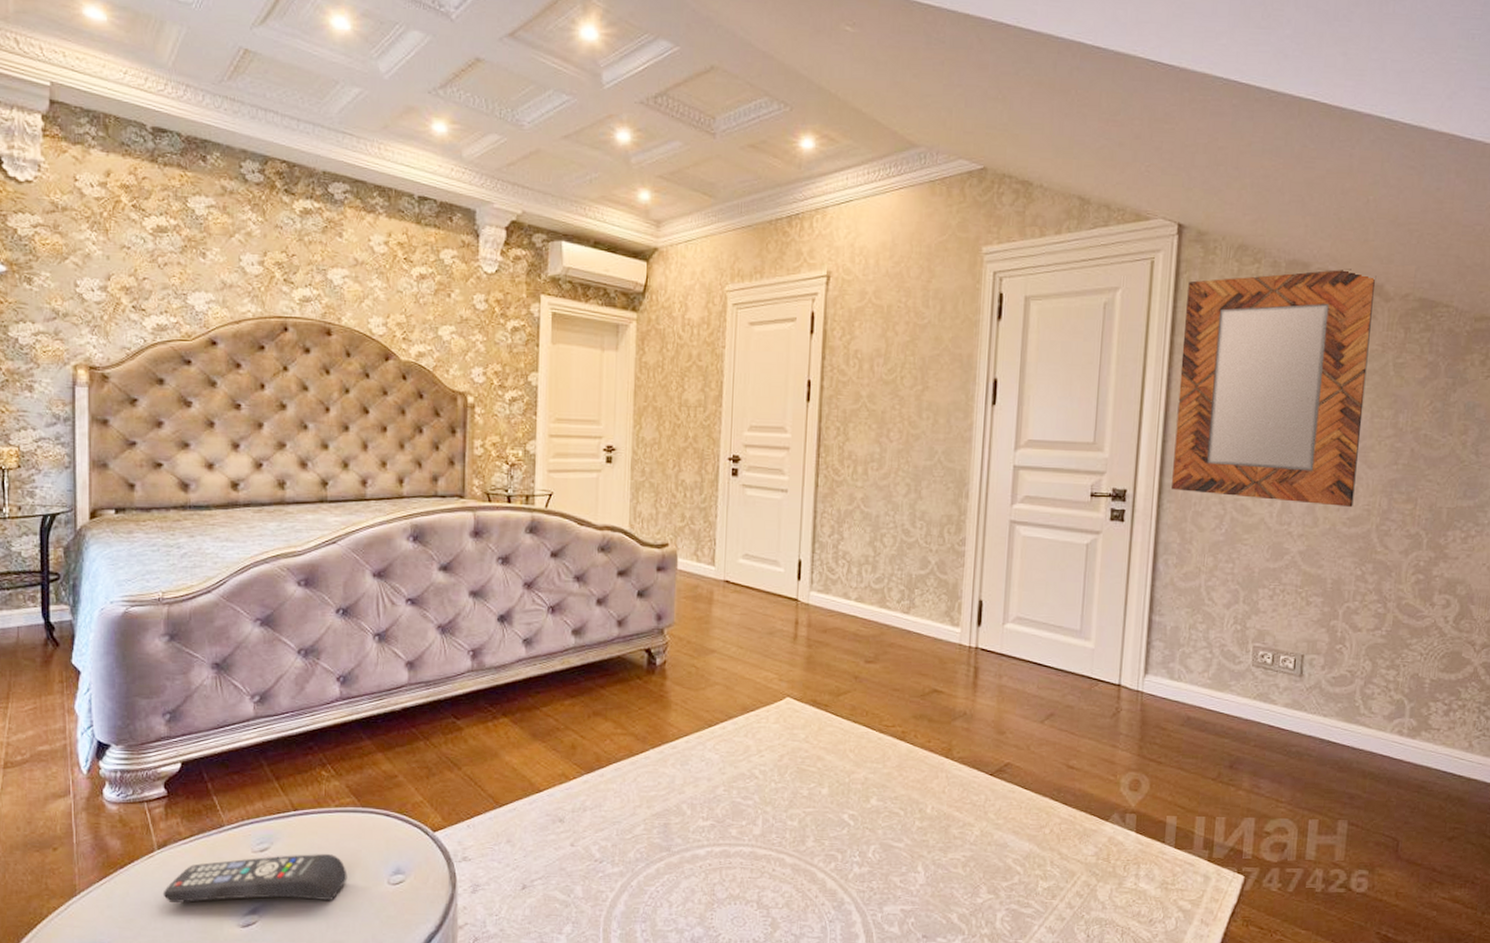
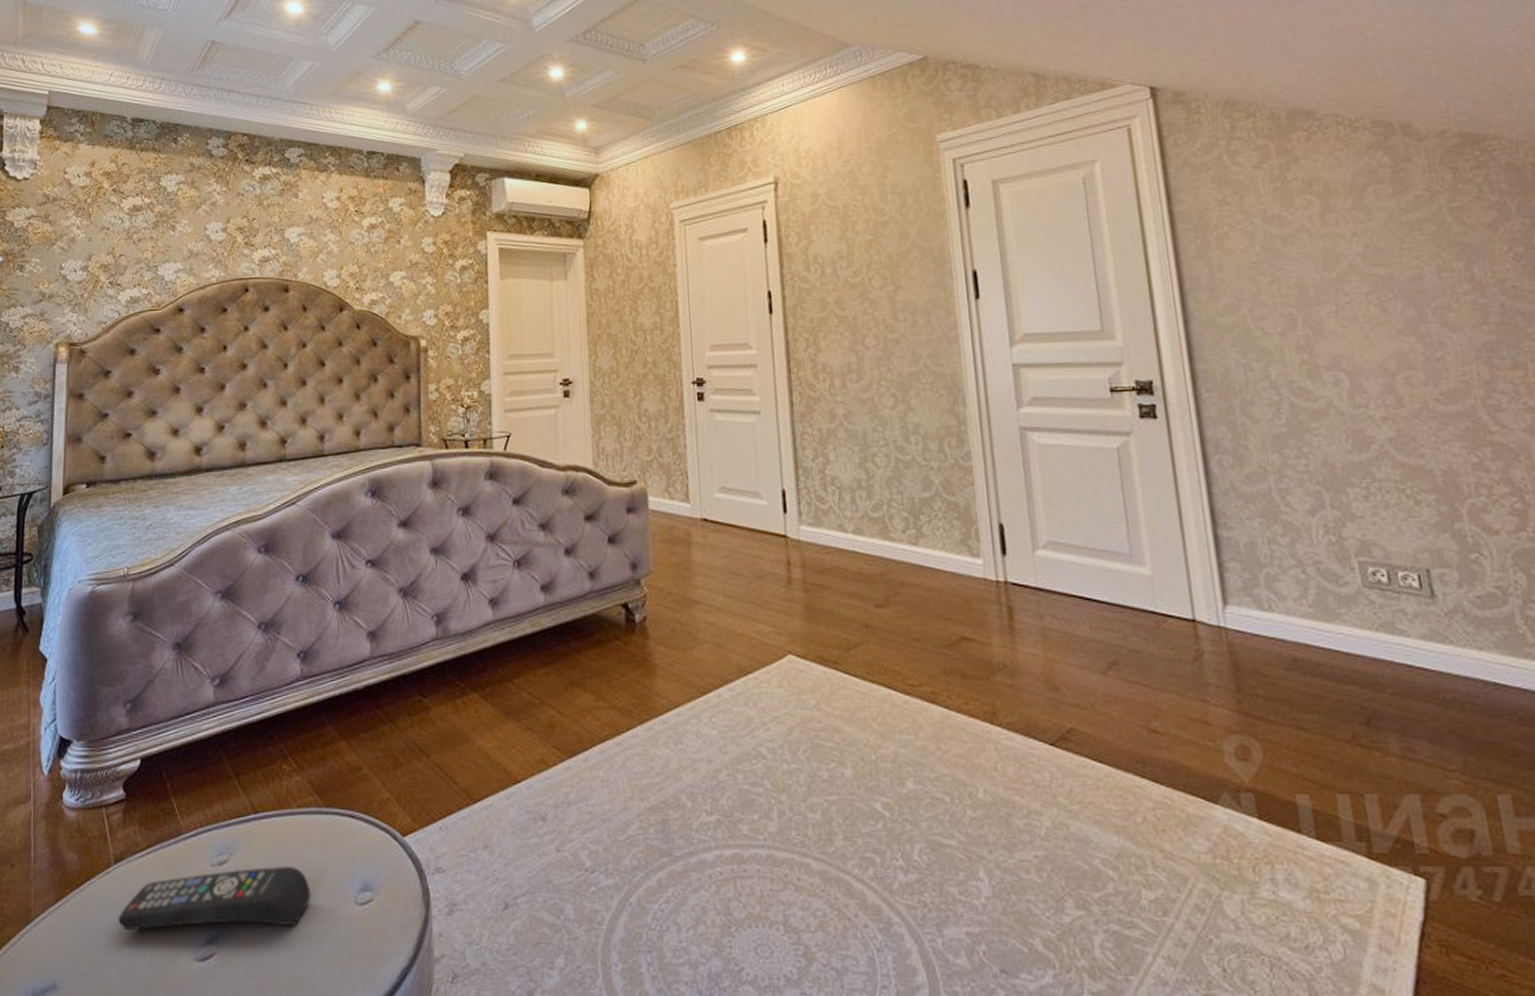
home mirror: present [1172,269,1377,507] -> none [1175,111,1444,380]

